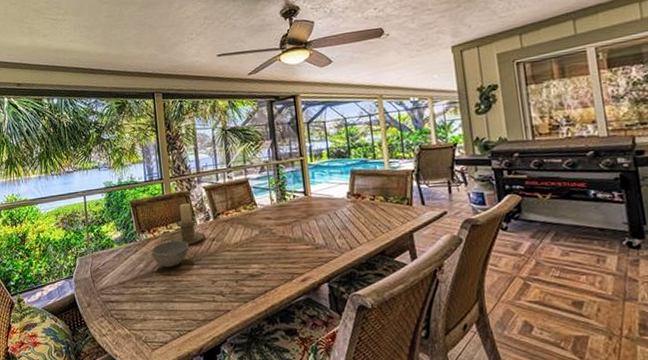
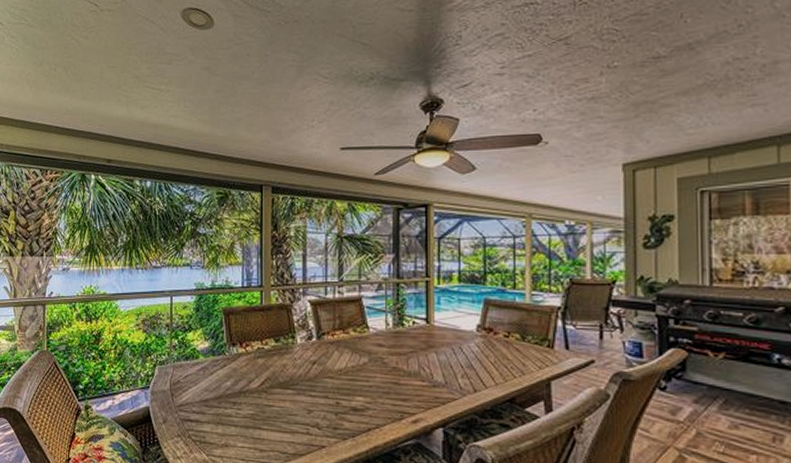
bowl: present [151,240,190,268] -> none [241,358,286,390]
candle holder: present [171,203,206,245] -> none [266,317,306,365]

